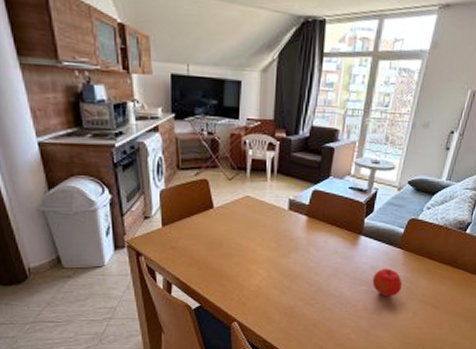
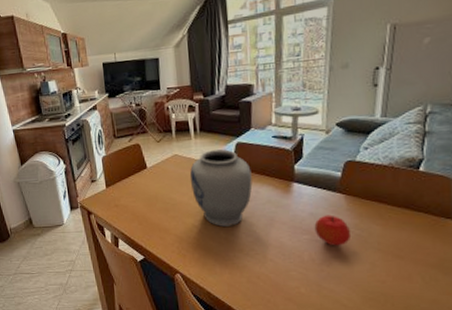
vase: none [260,195,324,275] -> present [189,149,253,227]

